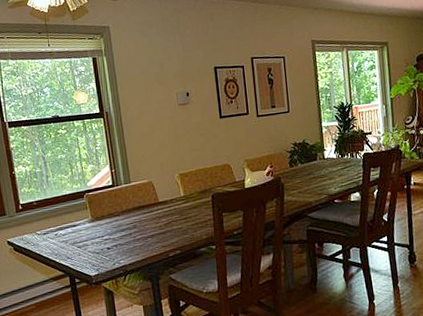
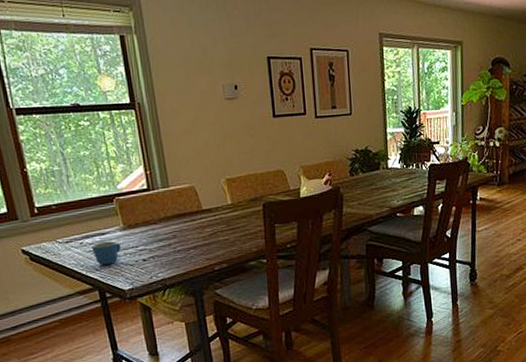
mug: none [65,232,89,254] -> present [92,241,121,265]

